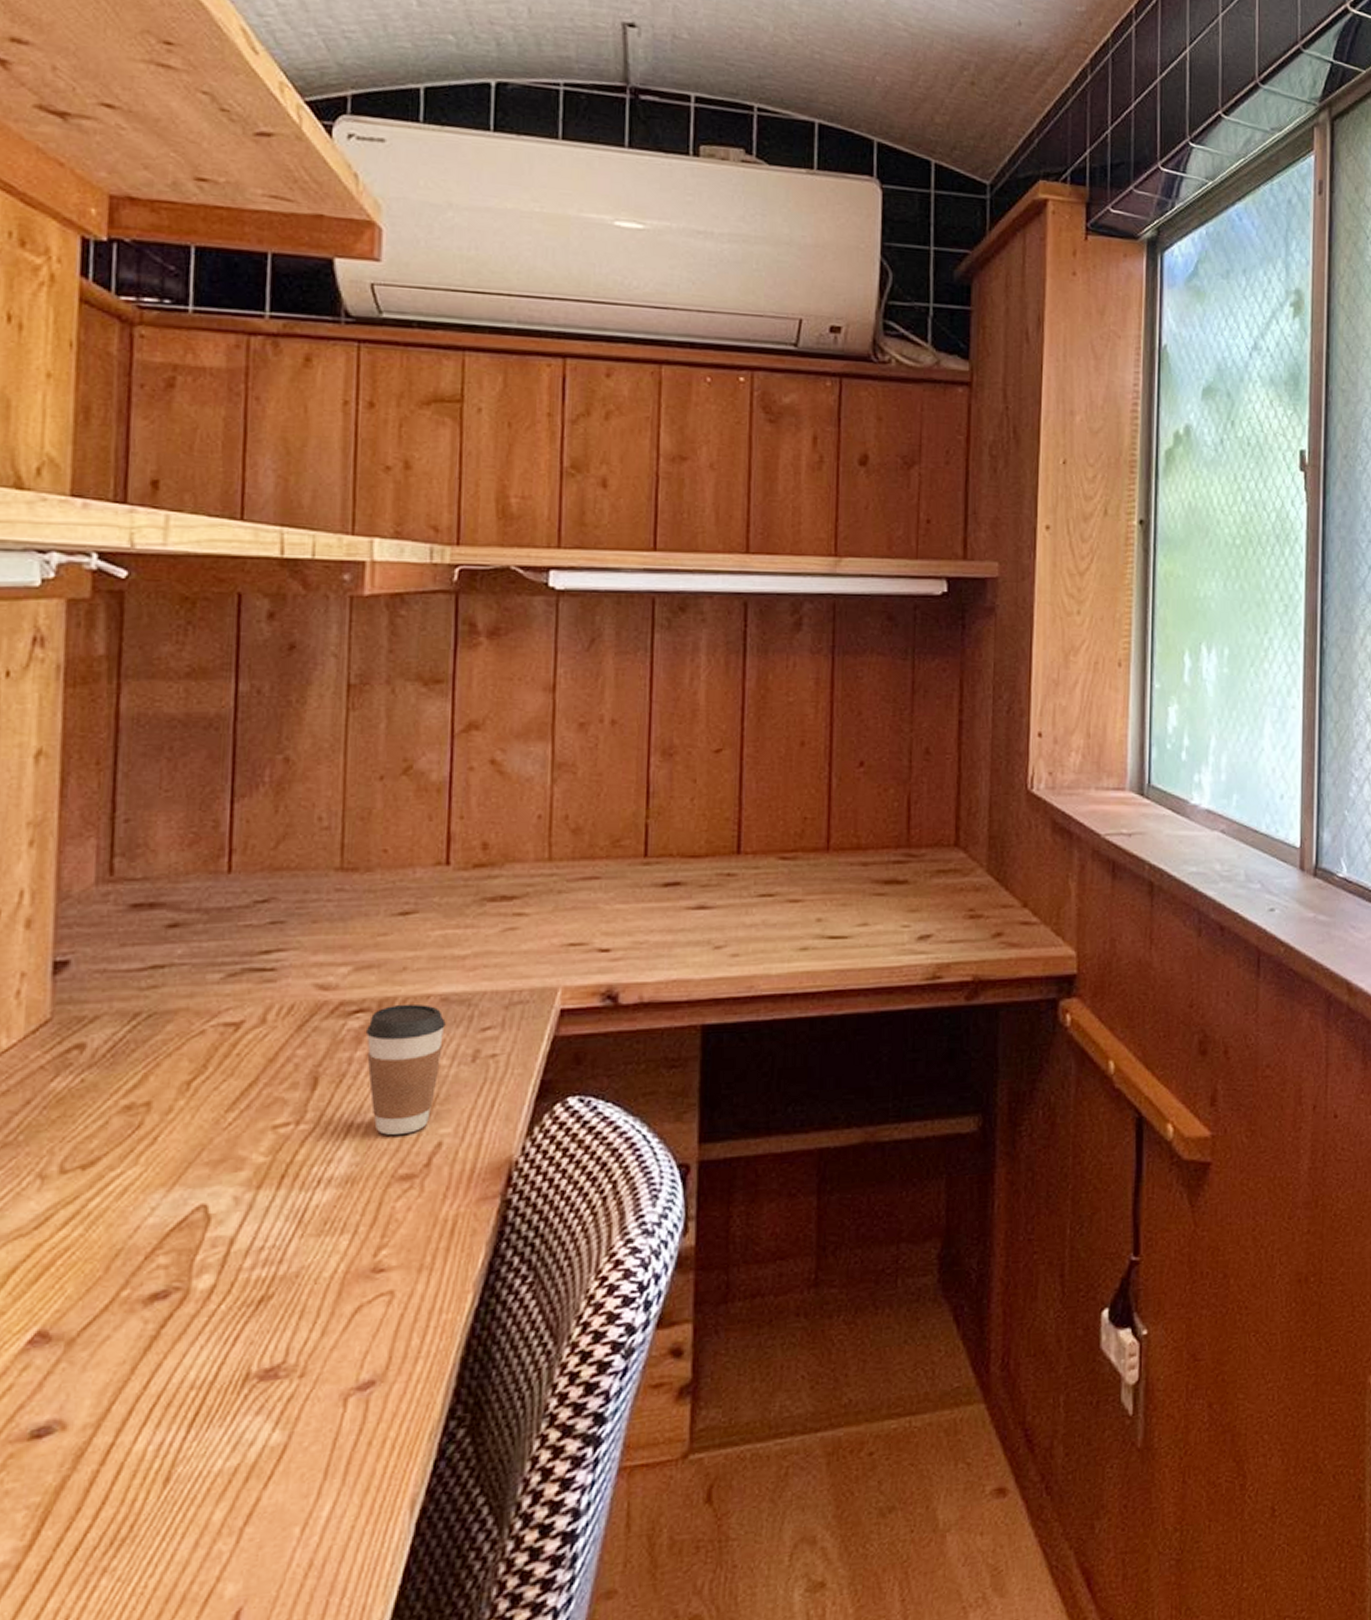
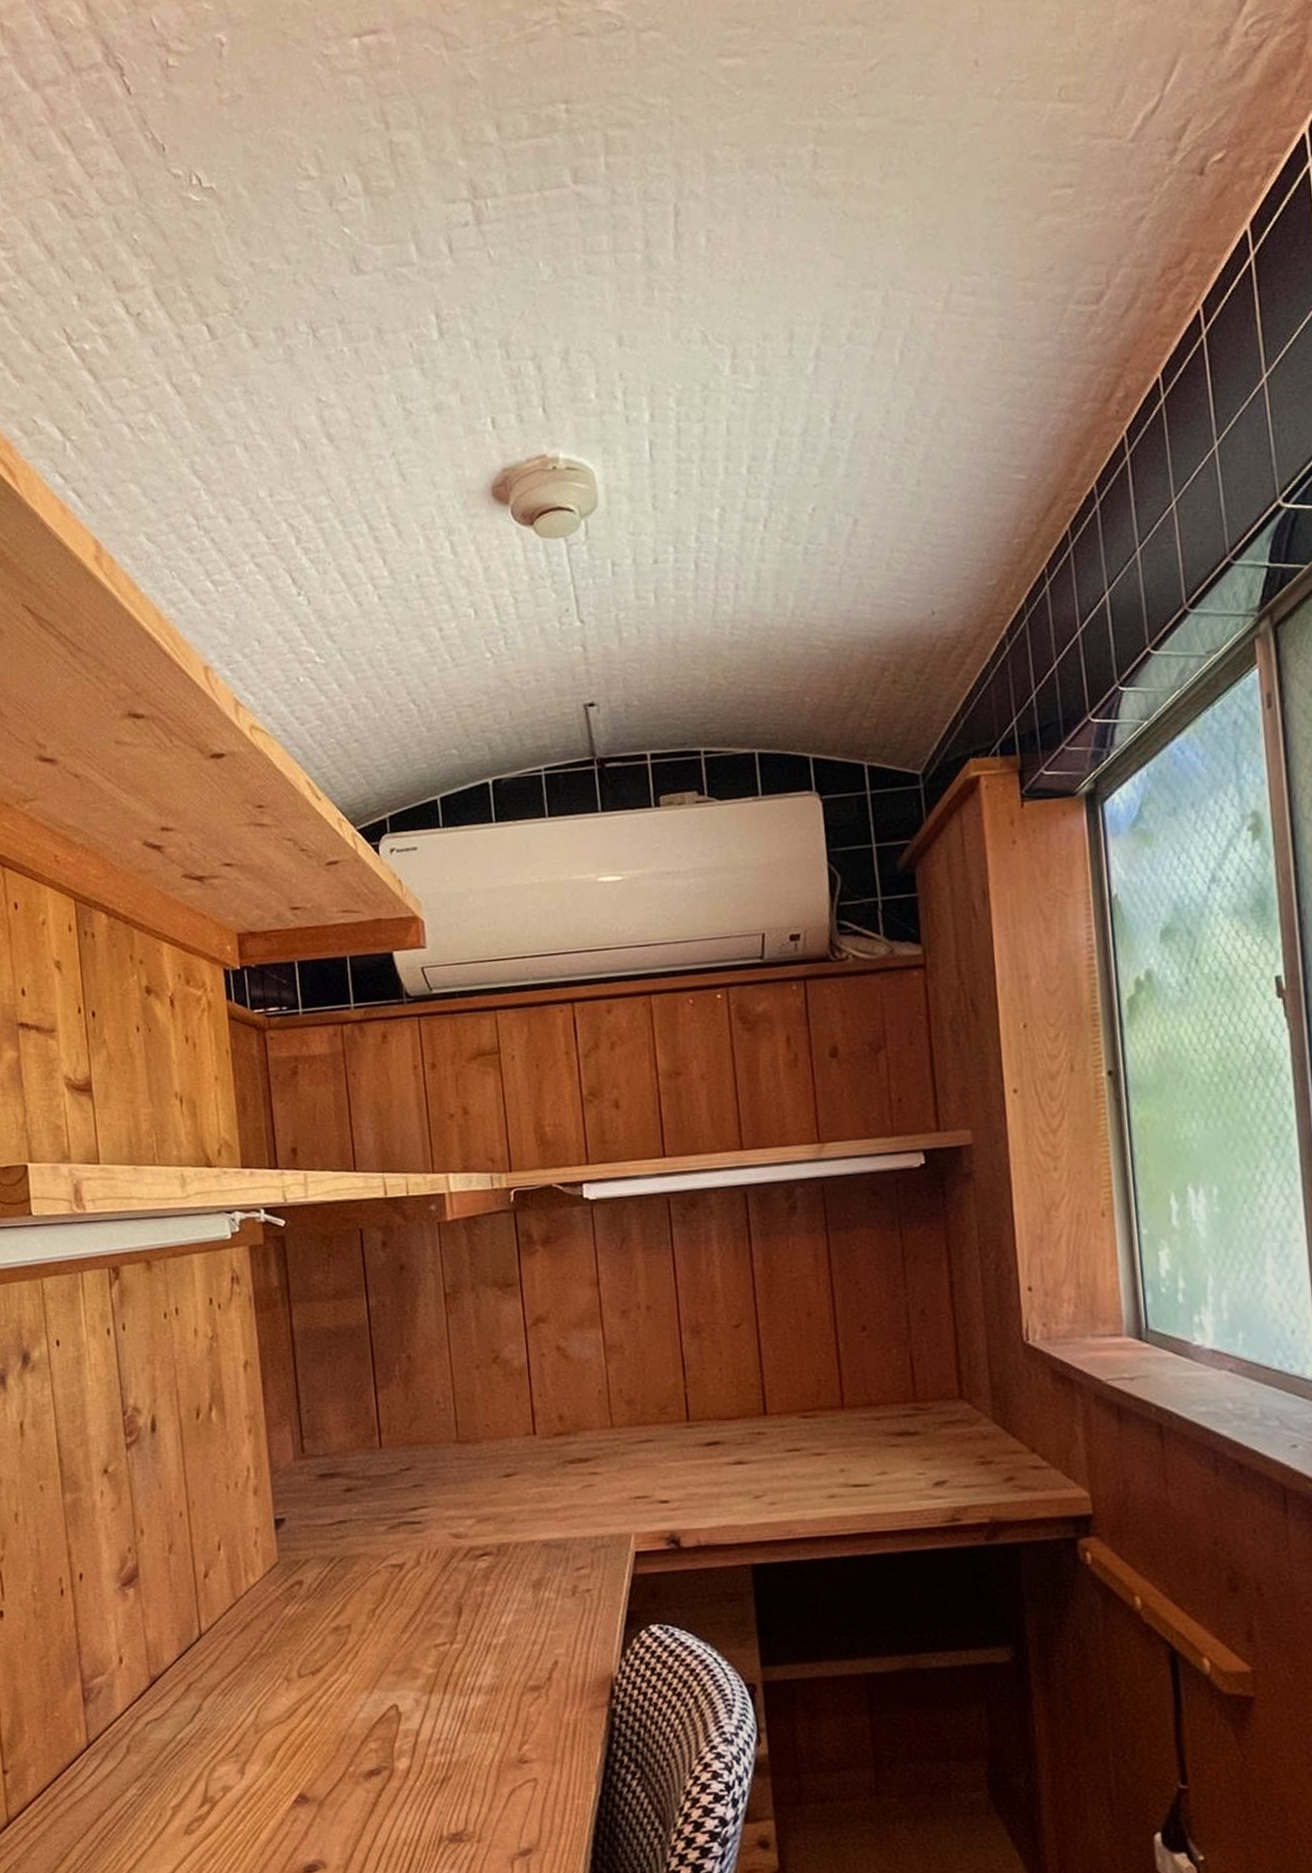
coffee cup: present [365,1003,446,1136] -> none [491,1548,549,1655]

